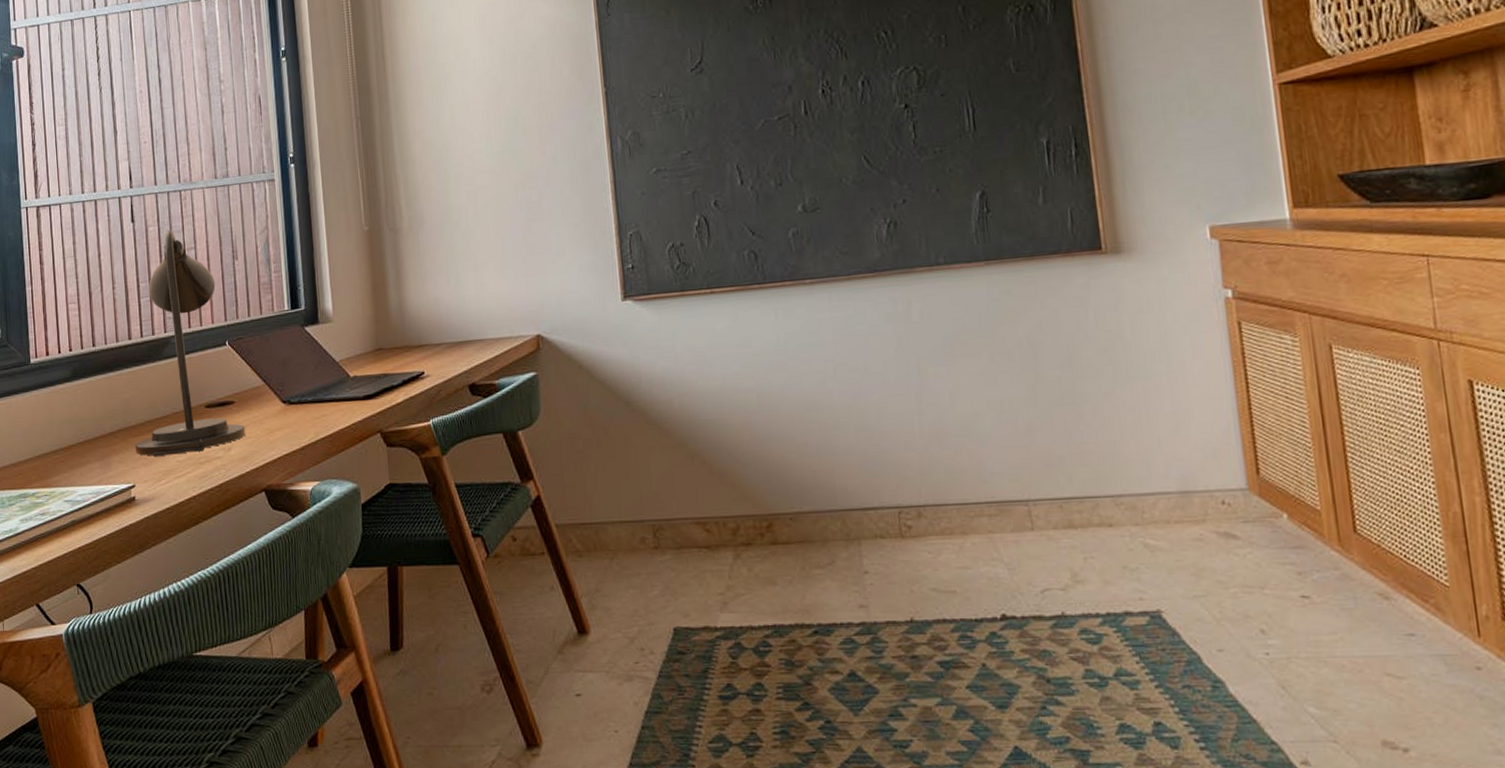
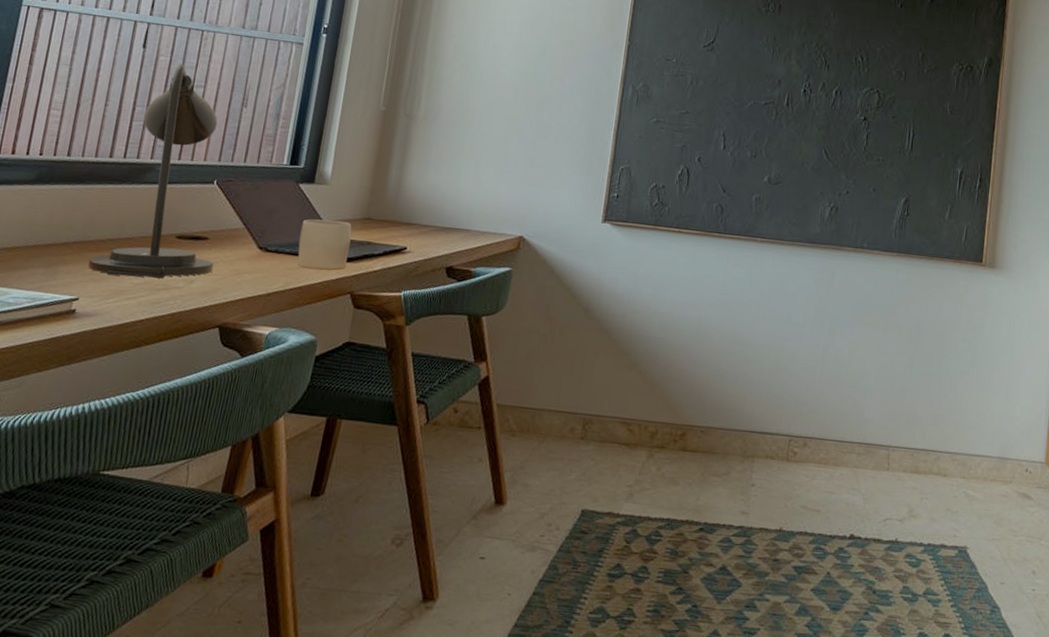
mug: none [317,357,369,415] -> present [297,219,352,271]

